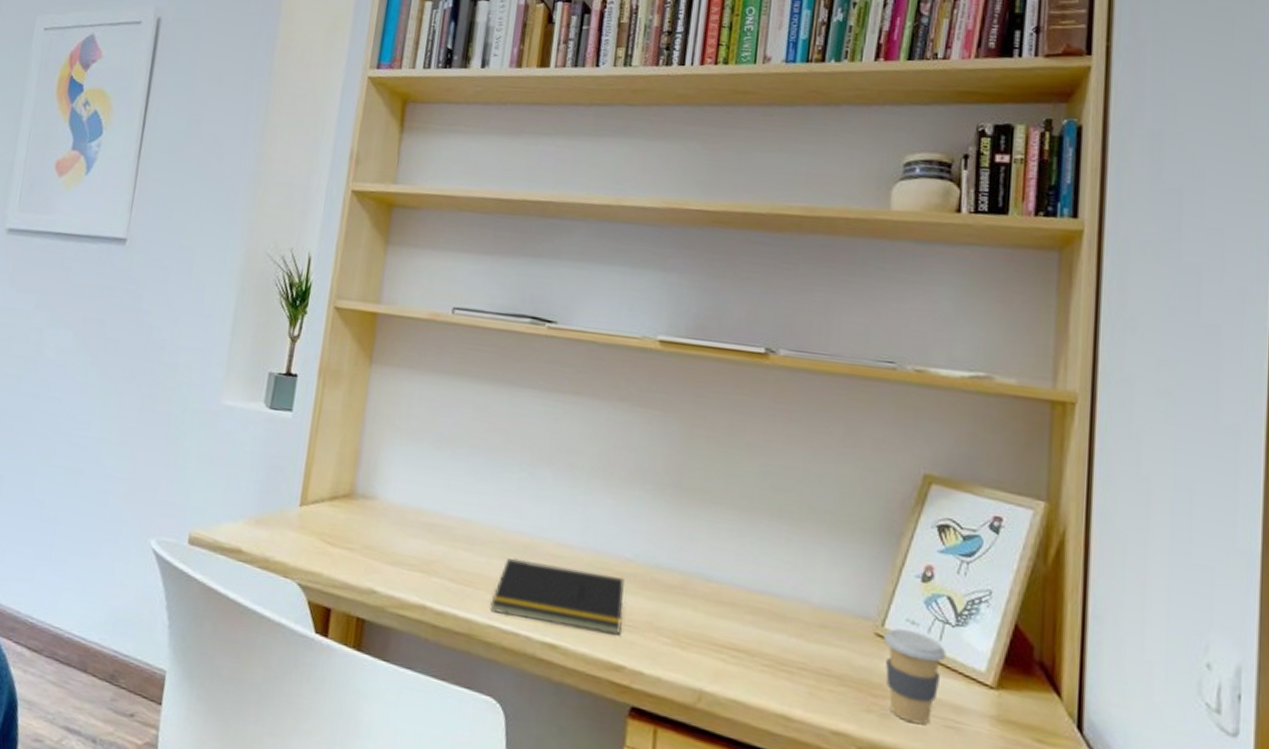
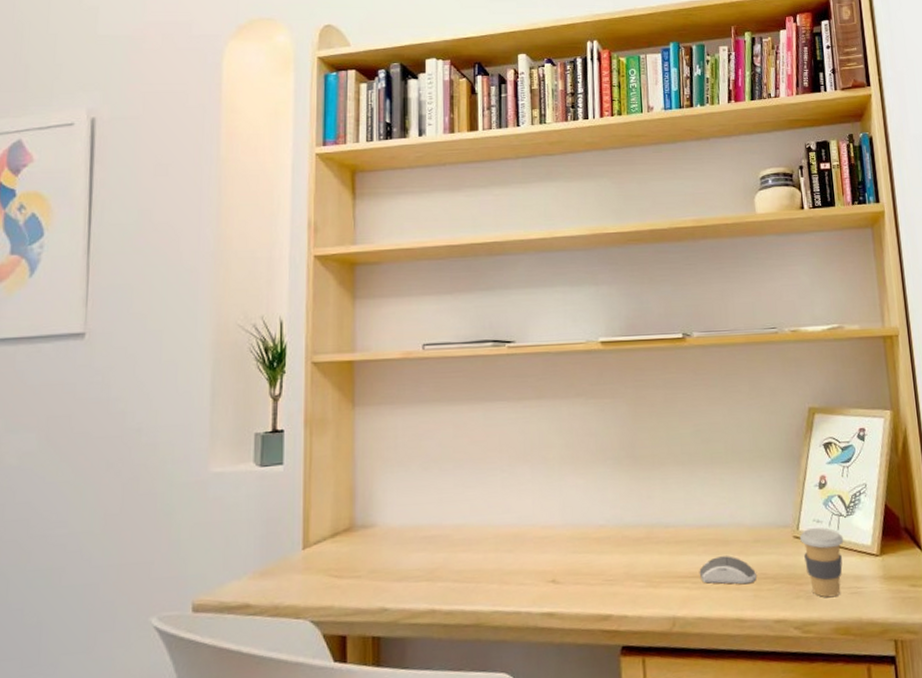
notepad: present [490,558,625,636] -> none [492,541,605,600]
computer mouse: none [741,632,817,677] -> present [699,556,757,585]

